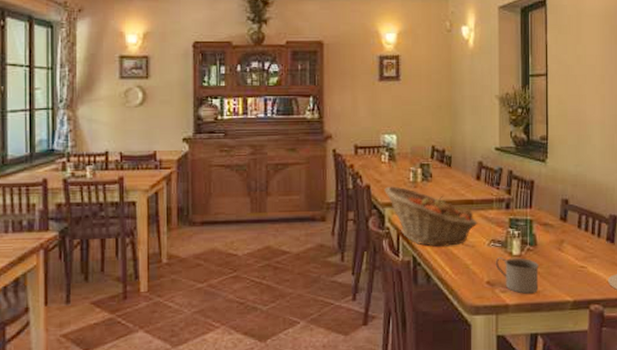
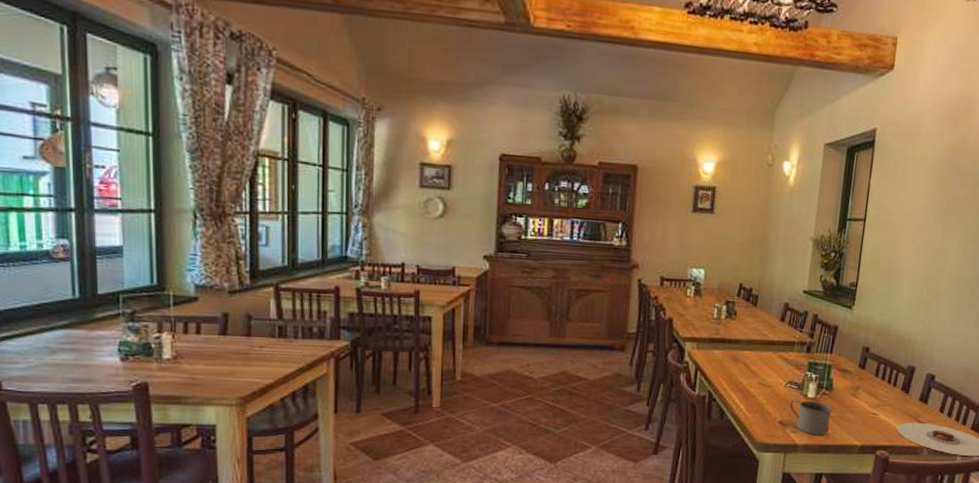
fruit basket: present [384,186,478,247] -> none [687,321,777,385]

